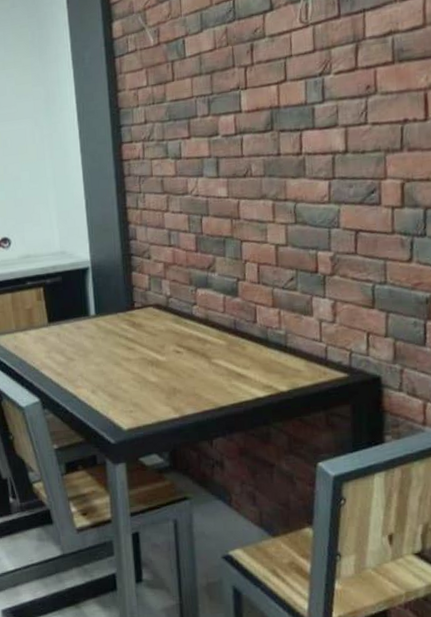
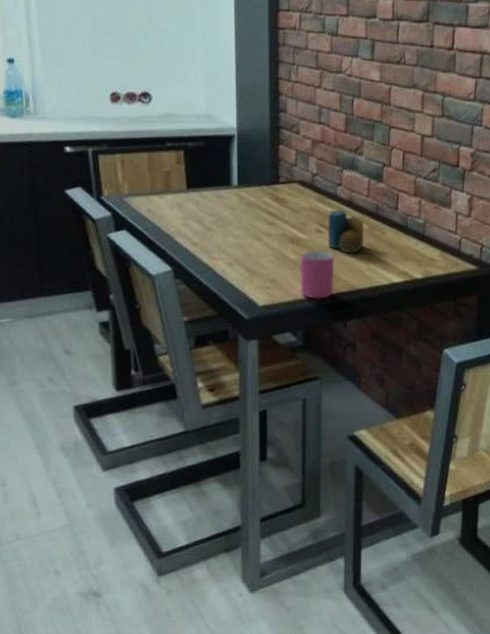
mug: none [160,370,197,420] -> present [299,250,335,299]
candle: none [185,327,225,372] -> present [327,209,365,254]

